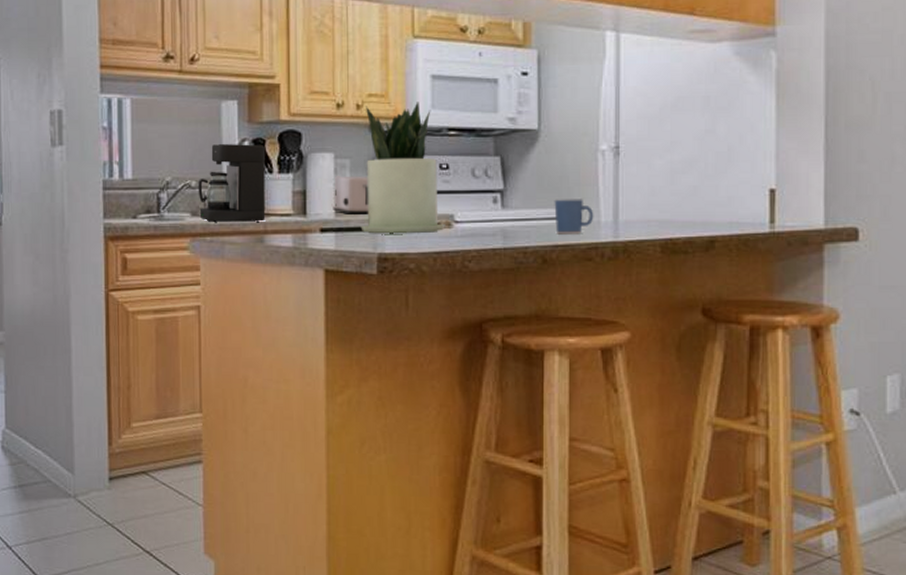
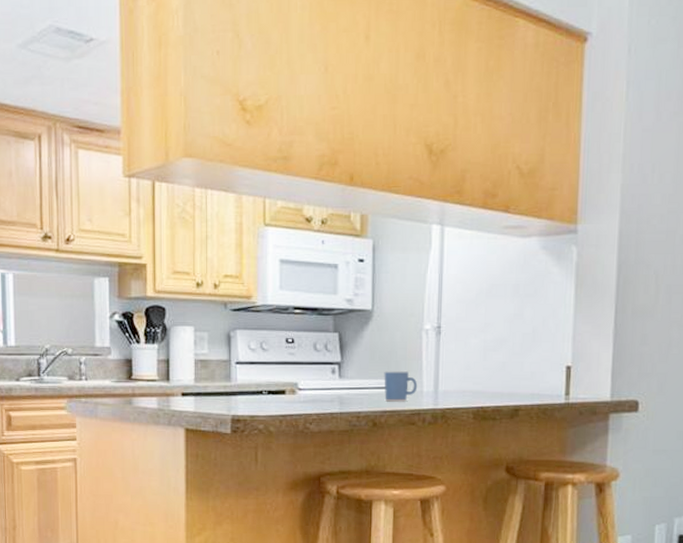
coffee maker: present [198,143,266,222] -> none [73,315,134,386]
toaster: present [331,175,368,214] -> none [191,347,223,381]
planter: present [360,102,445,234] -> none [217,283,290,399]

